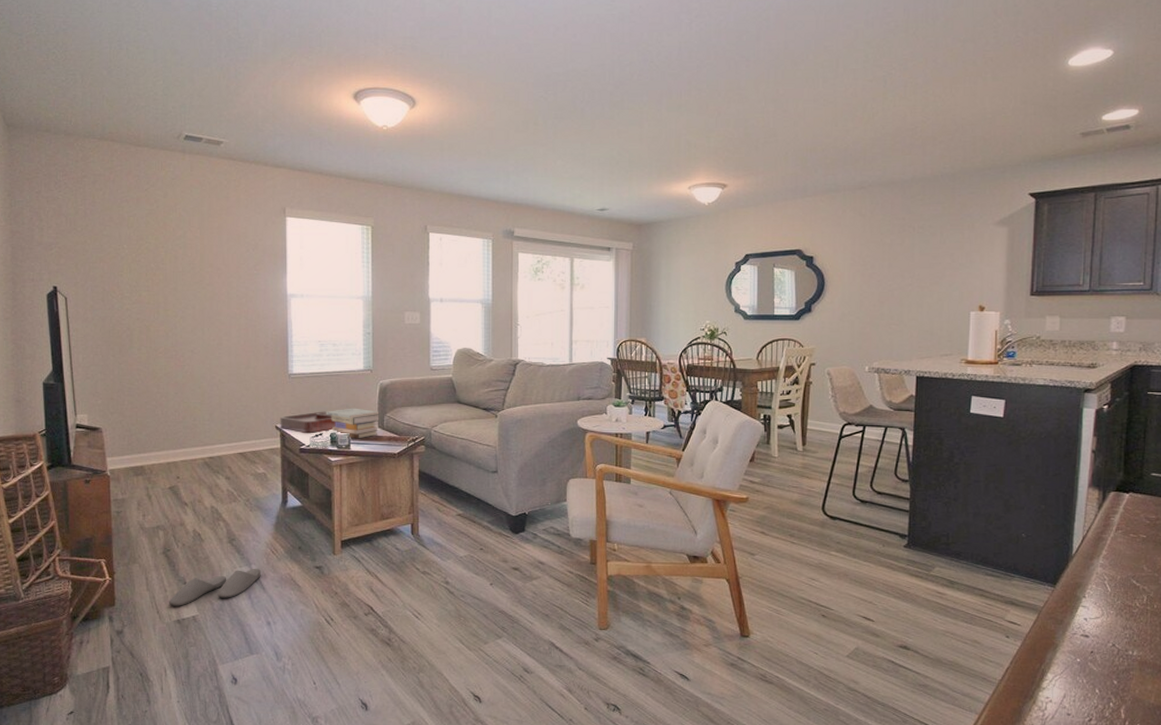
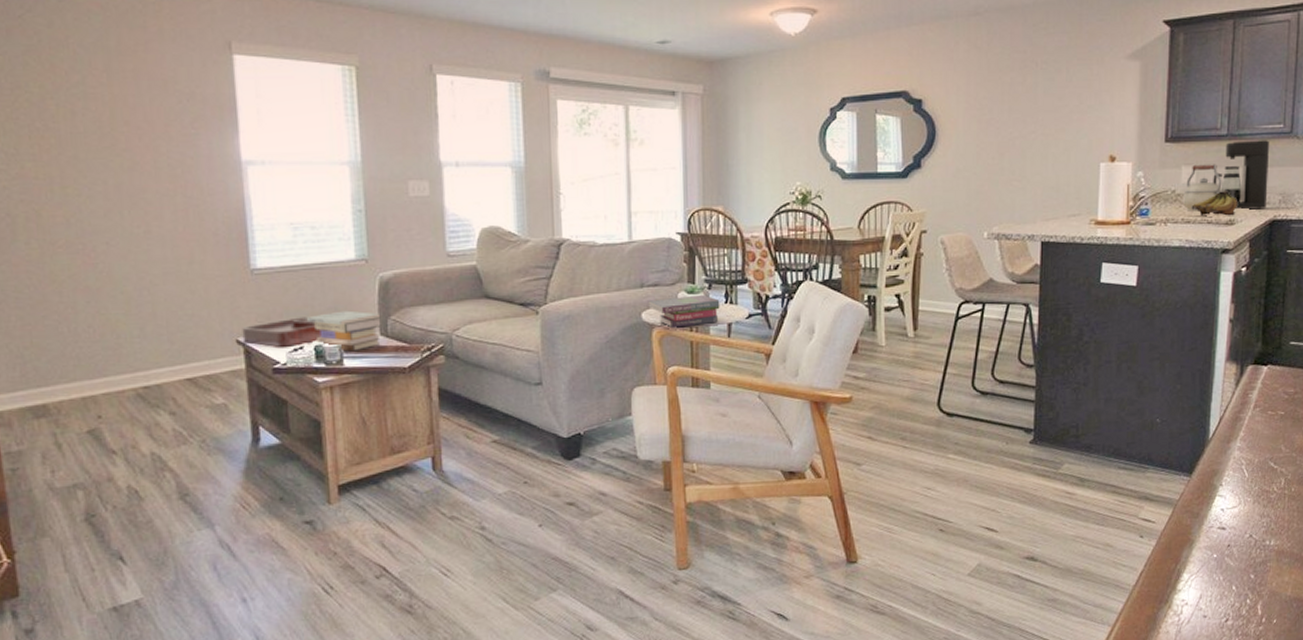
slippers: present [169,568,261,606] -> none [99,529,229,590]
books: none [583,408,641,433] -> present [648,294,720,328]
kettle: none [1046,315,1088,356] -> present [1182,164,1226,213]
fruit: none [1055,338,1099,360] -> present [1191,191,1237,217]
coffee maker: none [1076,295,1131,355] -> present [1213,140,1270,210]

